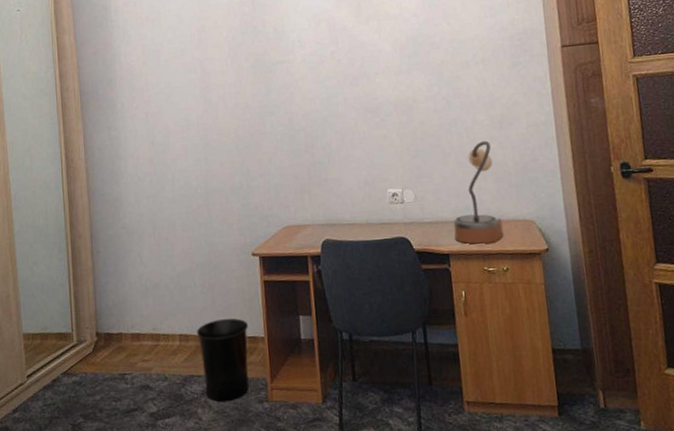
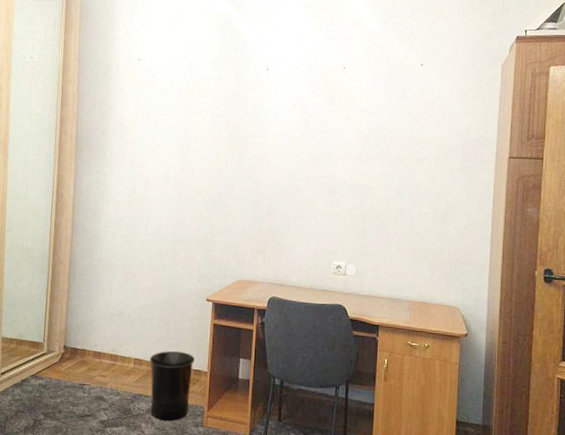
table lamp: present [453,140,504,245] -> none [386,231,431,322]

